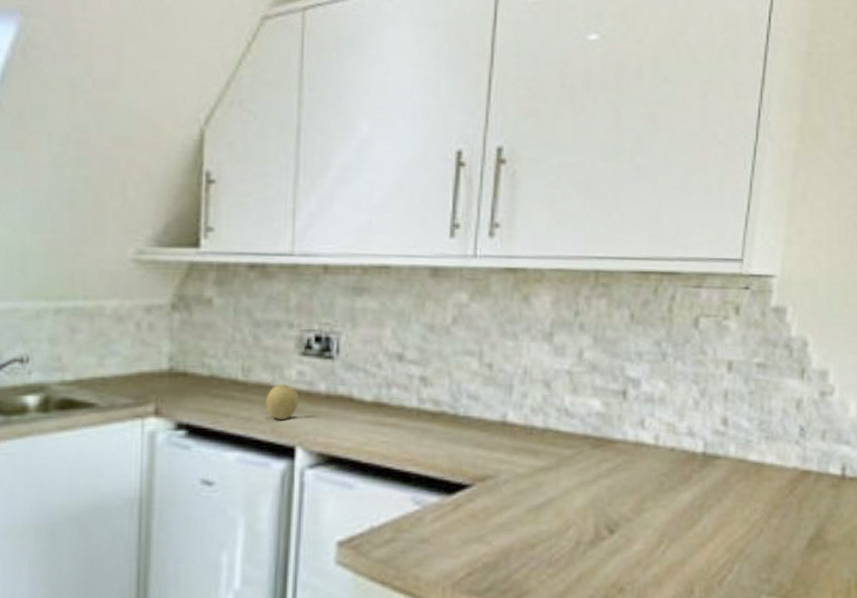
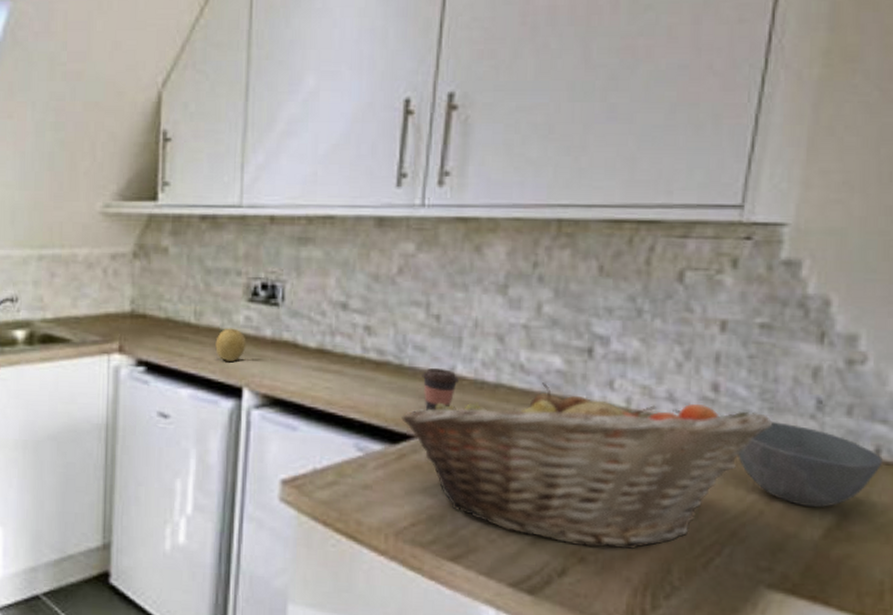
fruit basket: none [457,425,769,578] -> present [401,383,773,550]
coffee cup: none [476,415,510,460] -> present [422,367,459,412]
bowl: none [743,449,847,522] -> present [738,422,883,508]

